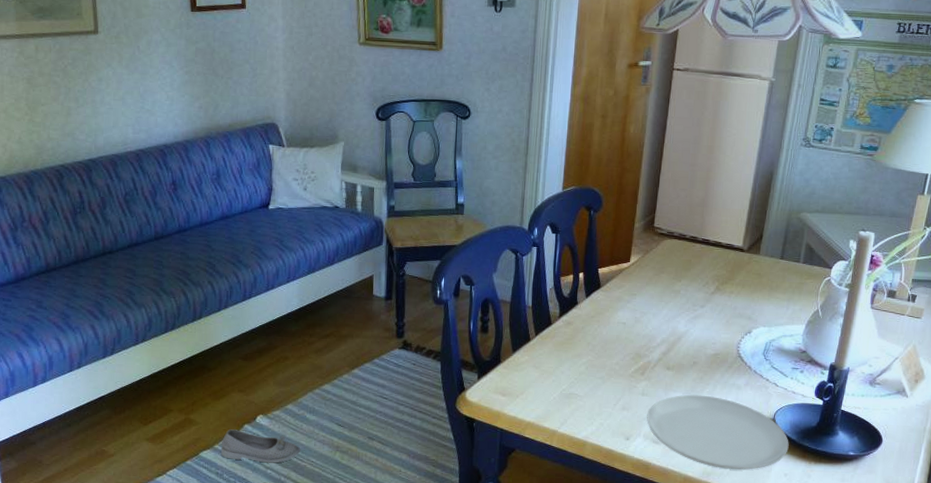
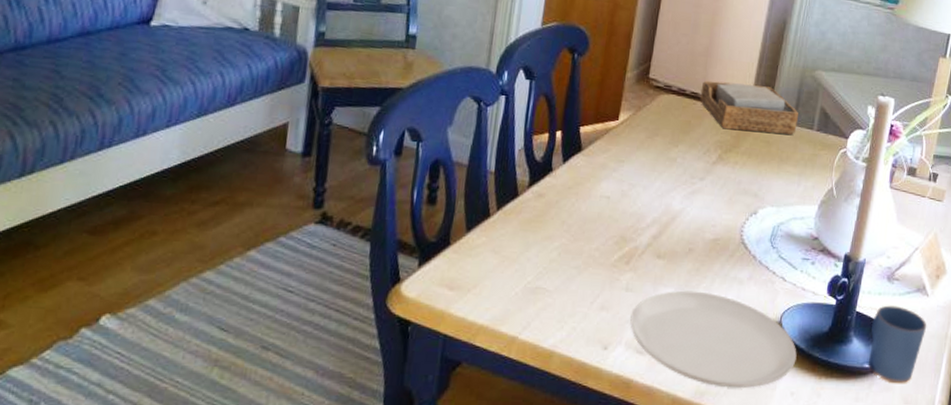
shoe: present [221,429,301,463] -> none [40,335,162,385]
napkin holder: none [698,226,786,268] -> present [700,80,798,135]
mug: none [853,405,907,467] -> present [868,305,927,383]

